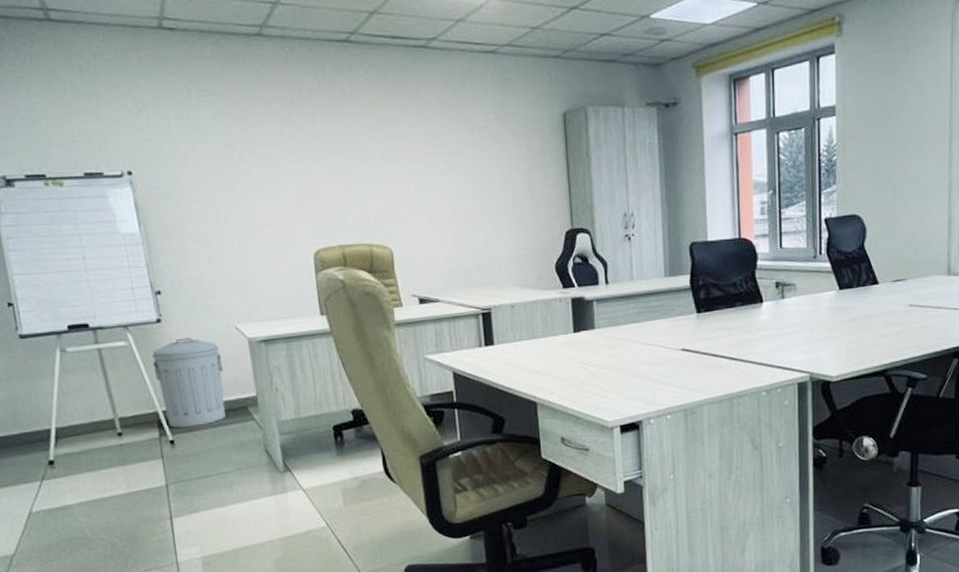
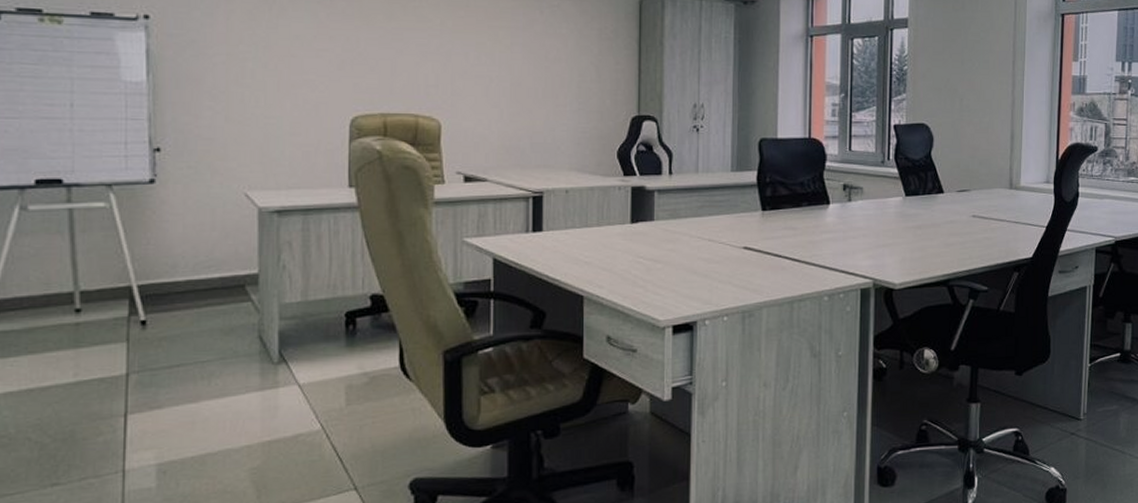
trash can: present [152,337,226,428] -> none [135,202,222,306]

